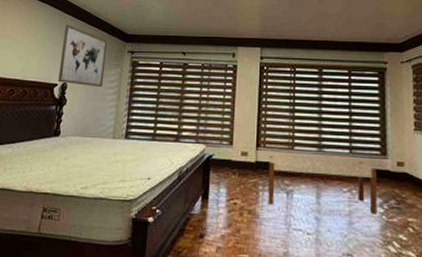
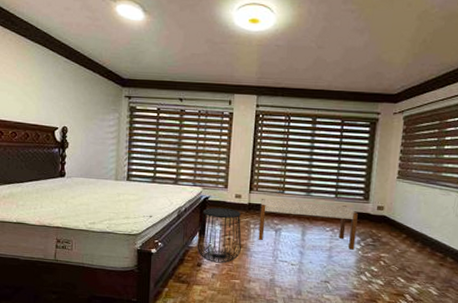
wall art: present [58,24,108,88] -> none [58,66,104,132]
side table: none [200,167,249,234] -> present [198,207,242,263]

